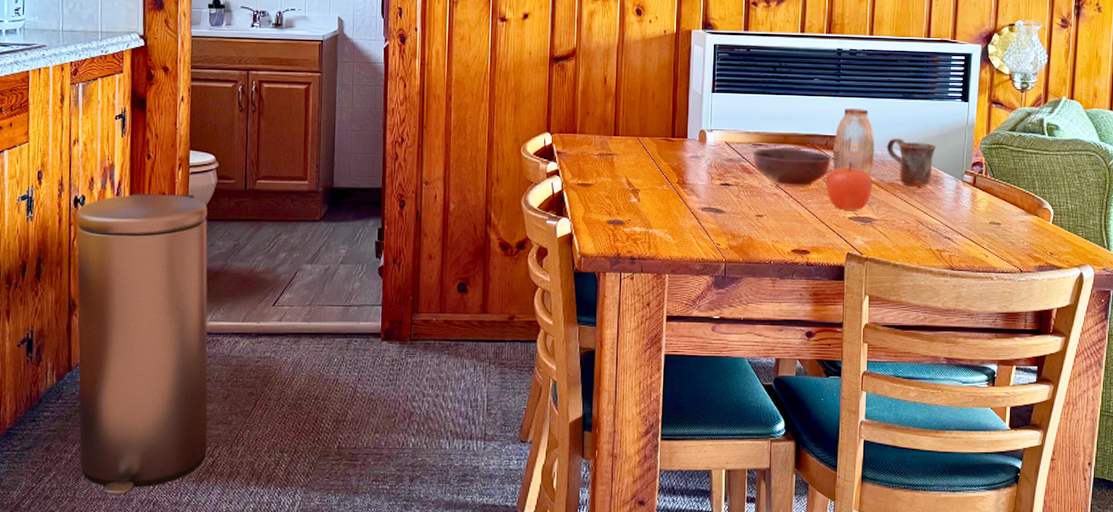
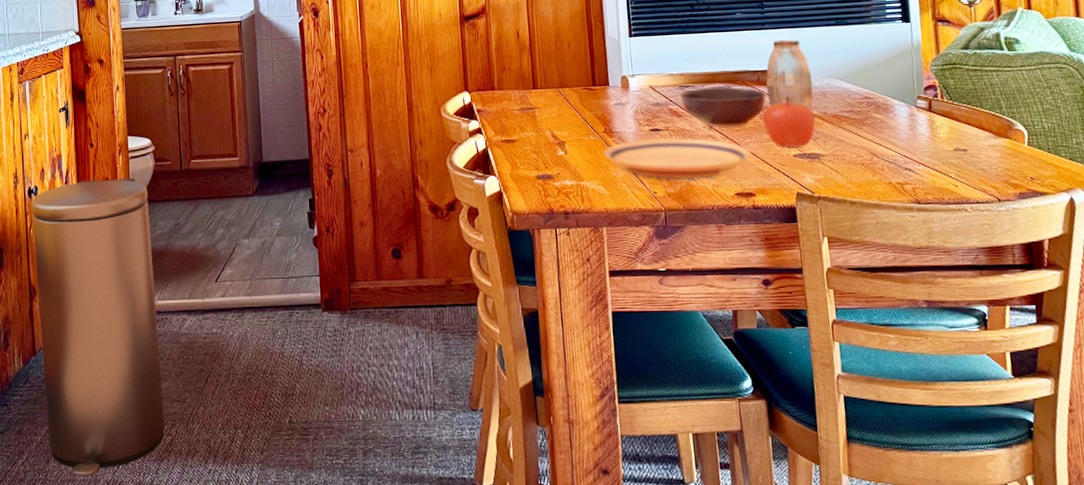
plate: none [674,192,811,234] -> present [603,137,751,180]
mug: present [886,138,937,187] -> none [824,67,882,118]

